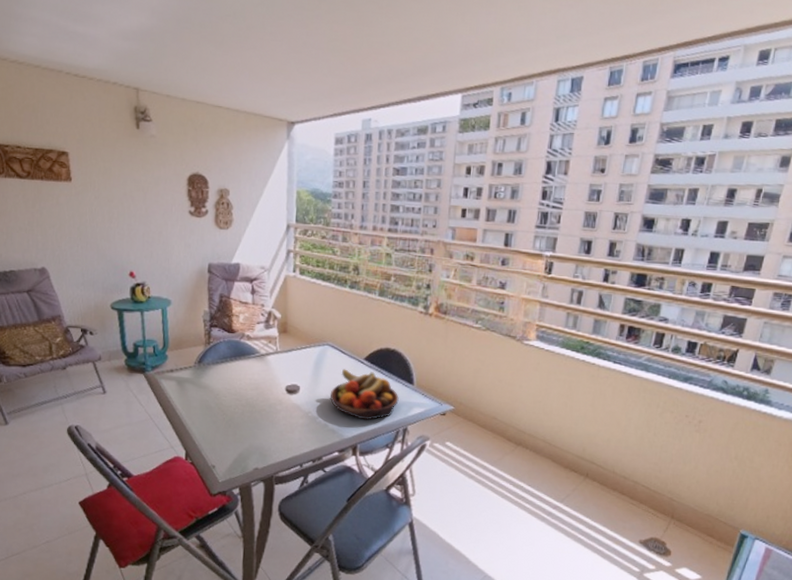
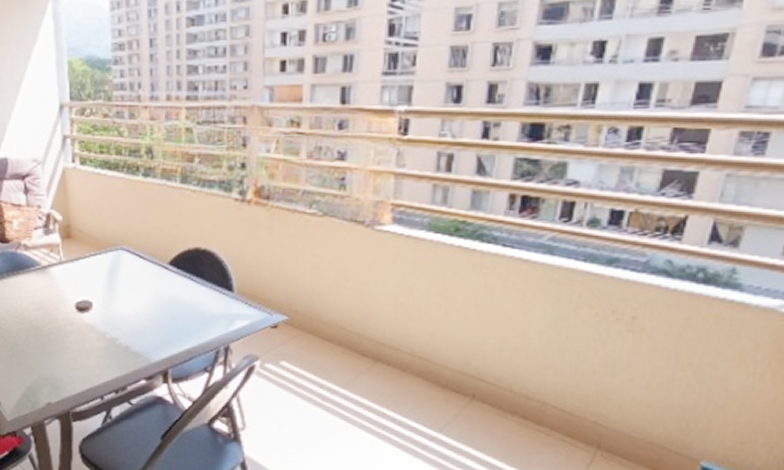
fruit bowl: present [329,369,399,420] -> none [129,277,216,339]

